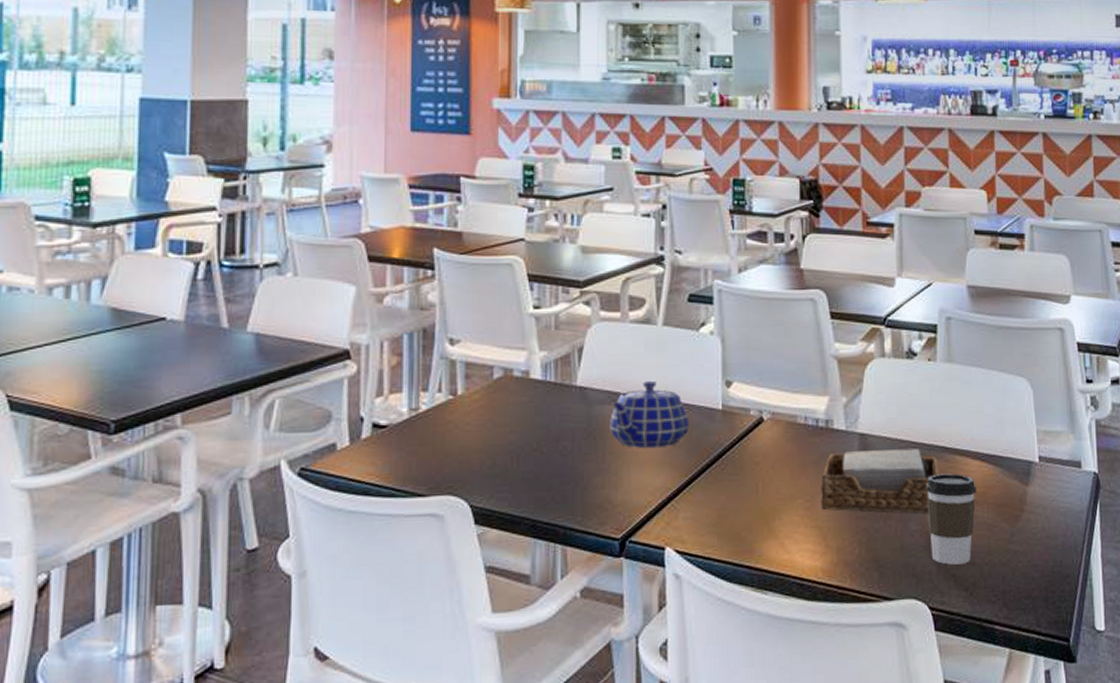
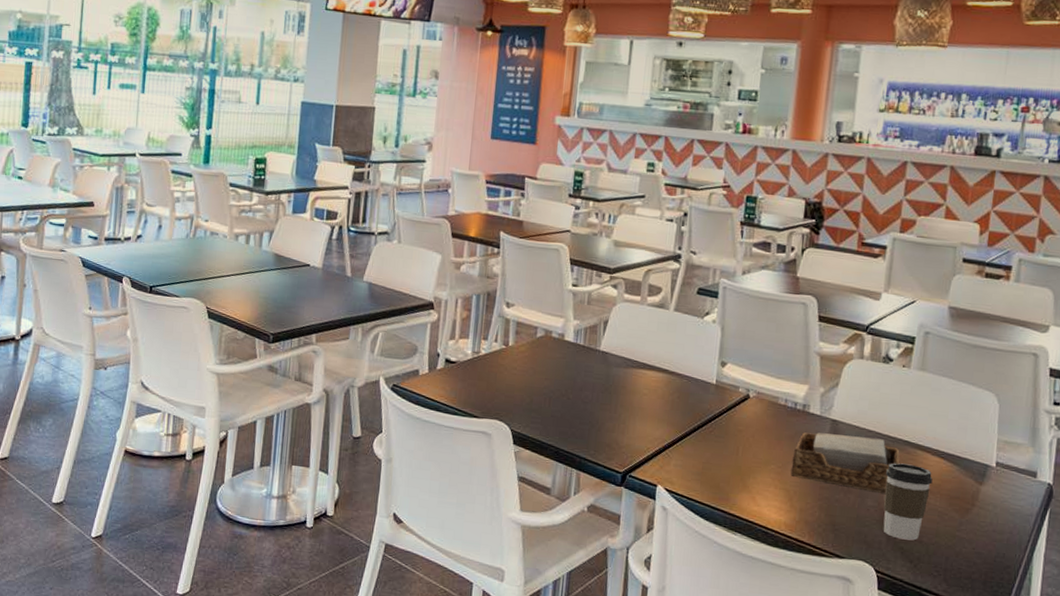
teapot: present [610,380,689,449] -> none [623,353,688,408]

